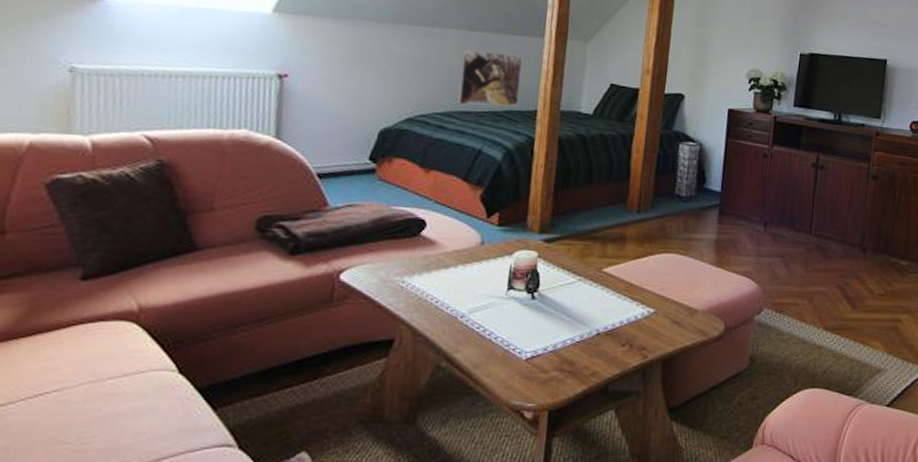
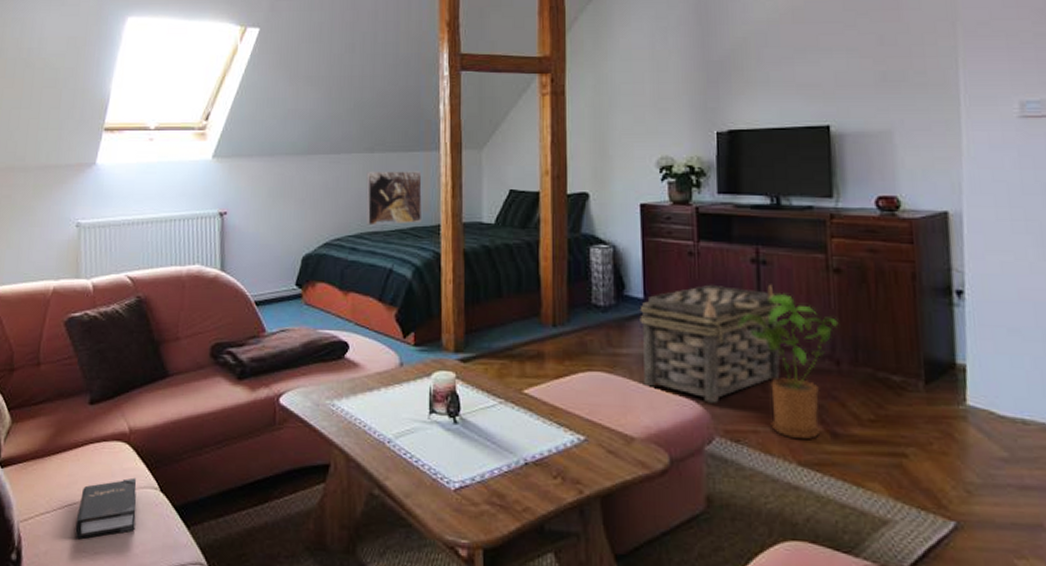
hardback book: none [53,360,146,431] -> present [75,477,137,540]
basket: none [711,182,829,281] -> present [639,284,780,403]
house plant: none [794,193,870,310] -> present [738,293,839,440]

